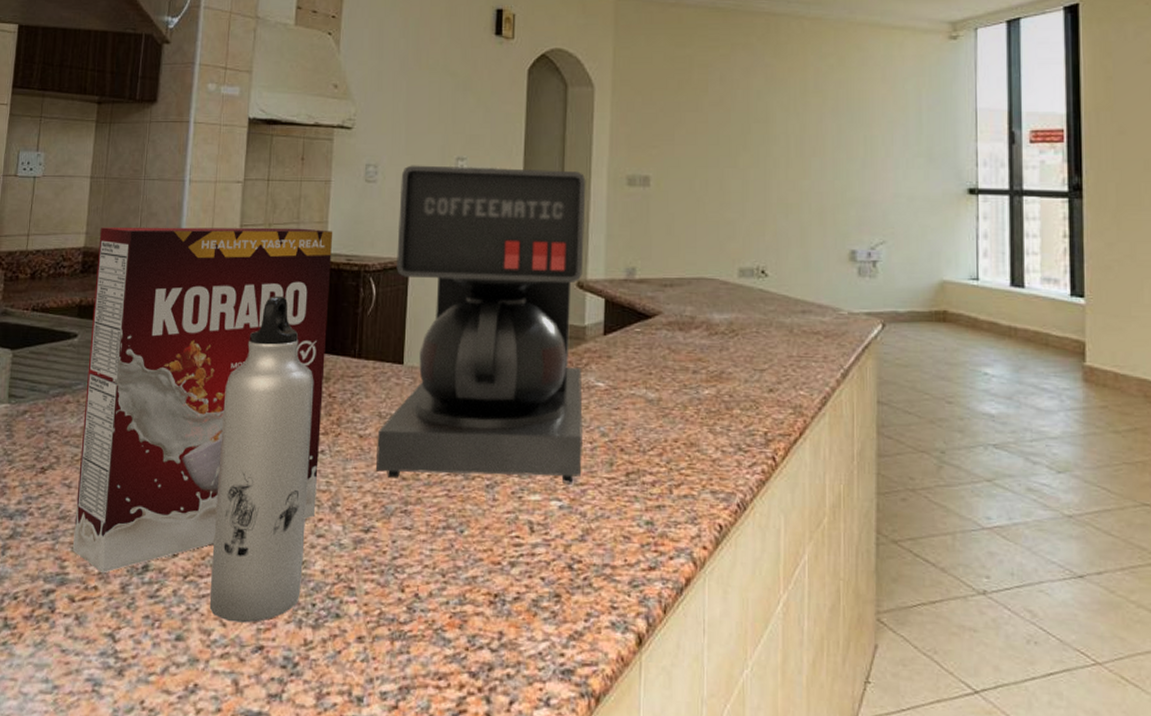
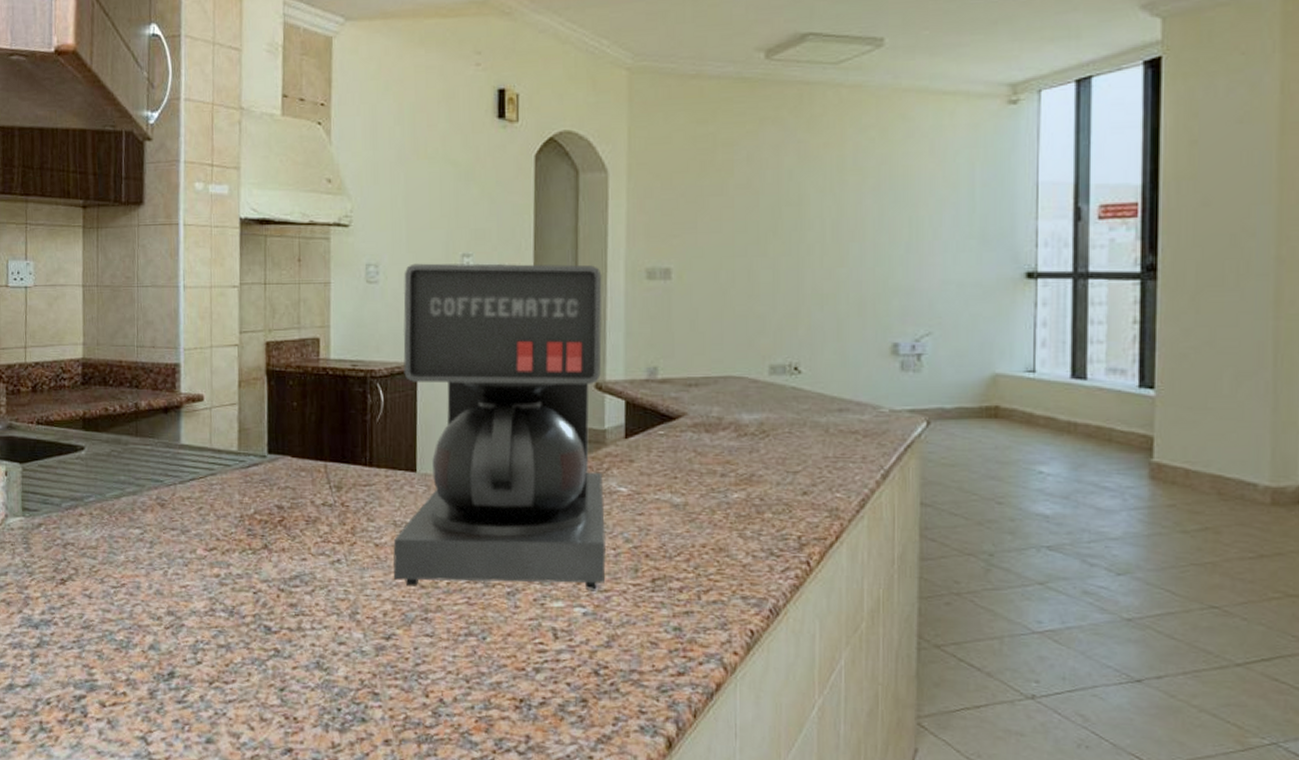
cereal box: present [72,227,333,574] -> none [97,333,336,680]
water bottle: present [209,295,314,623] -> none [235,404,327,727]

